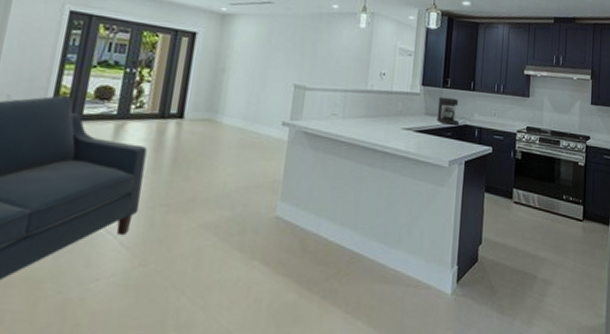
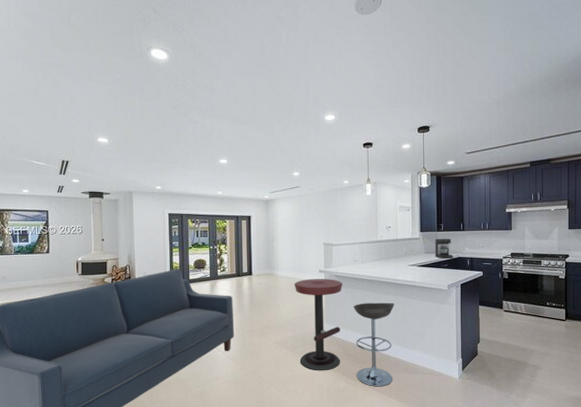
bar stool: none [233,133,313,275] -> present [294,278,343,371]
bar stool: none [313,175,379,303] -> present [353,302,395,387]

